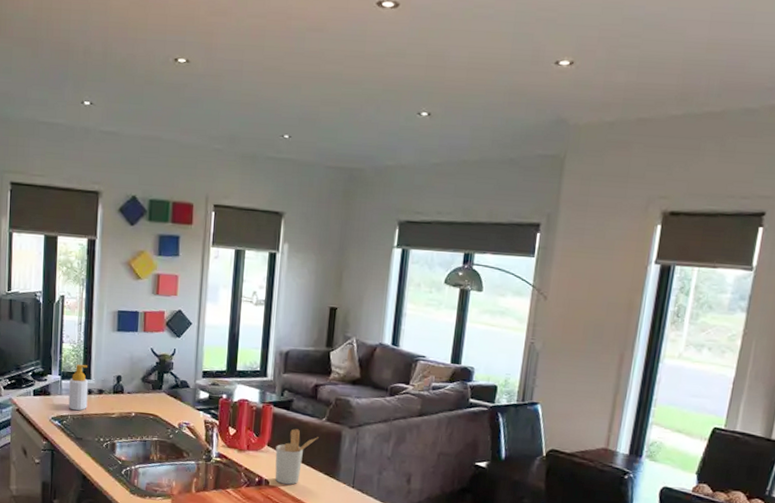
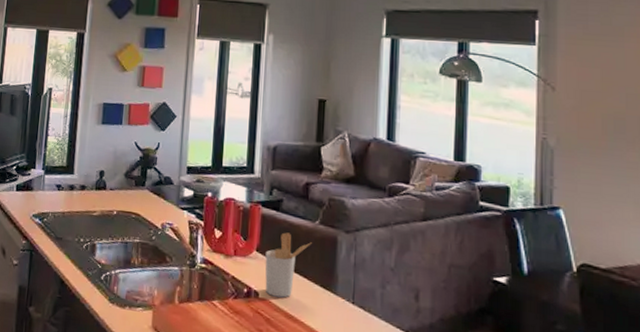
soap bottle: present [68,364,89,411] -> none [50,158,72,208]

